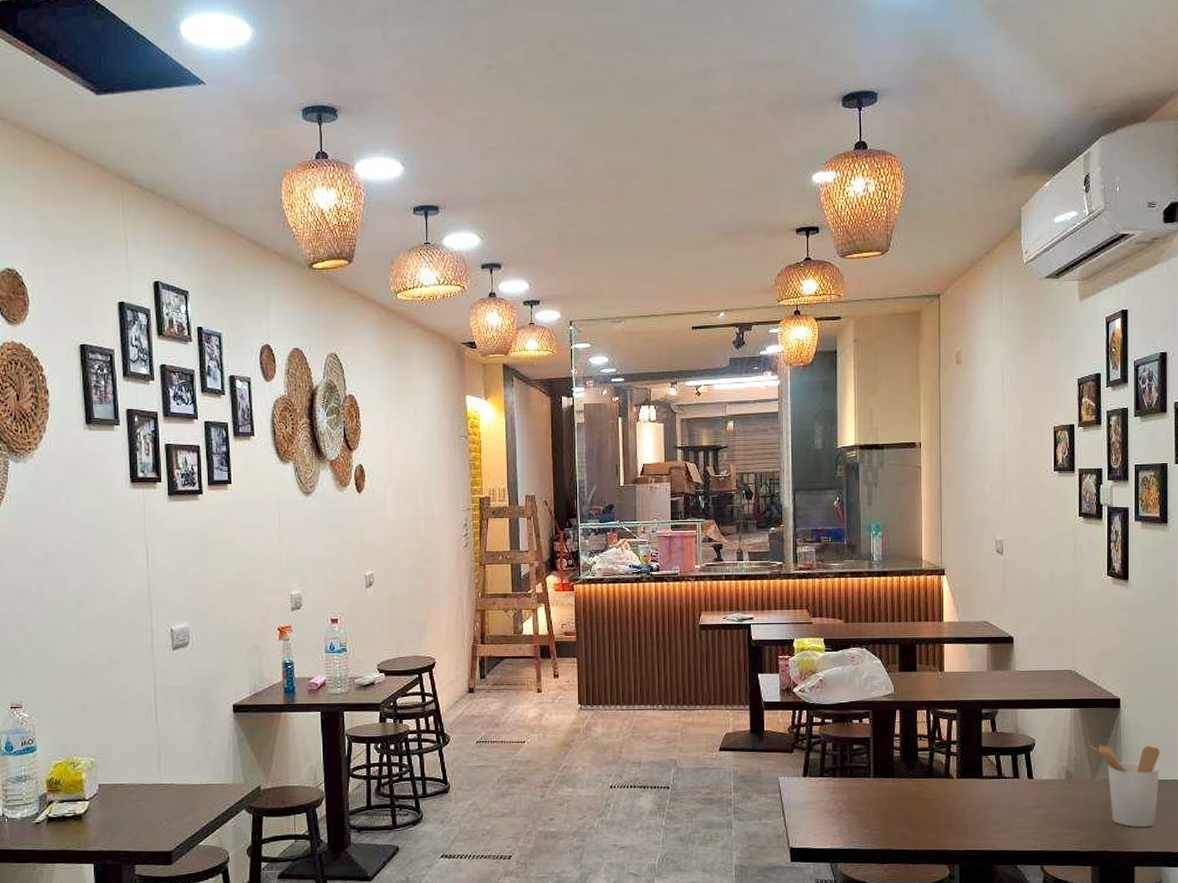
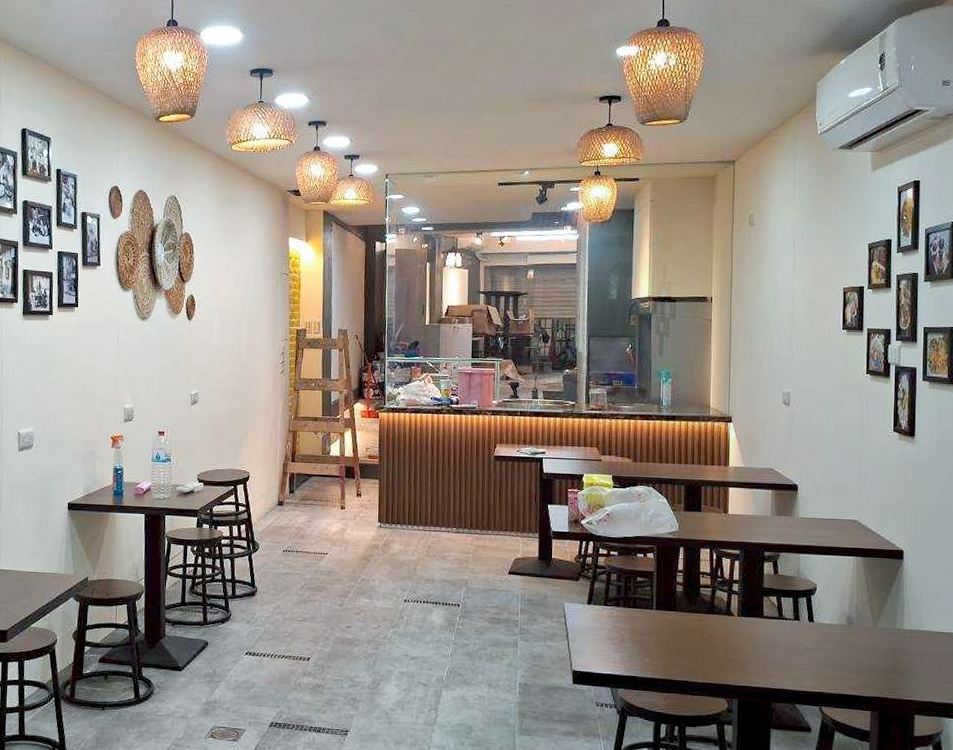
utensil holder: present [1090,745,1161,828] -> none [872,594,944,678]

